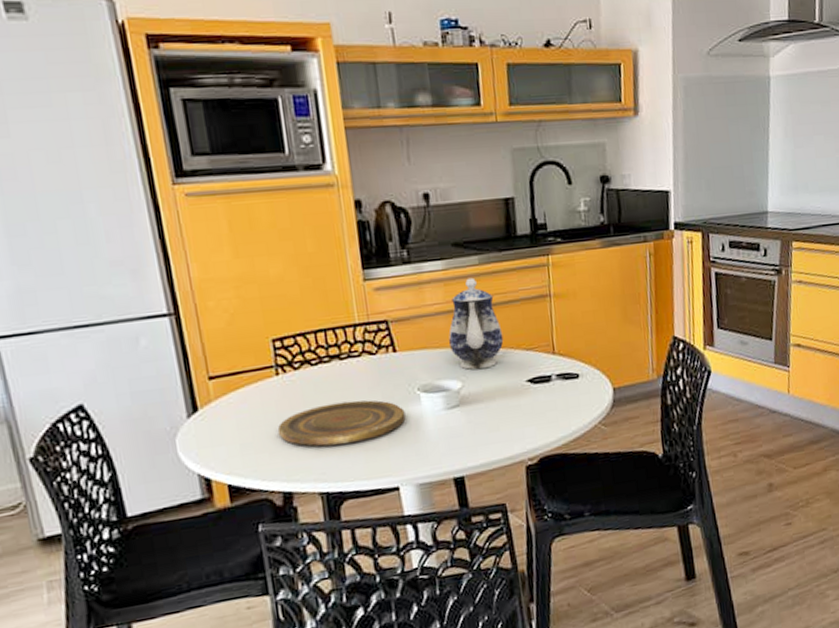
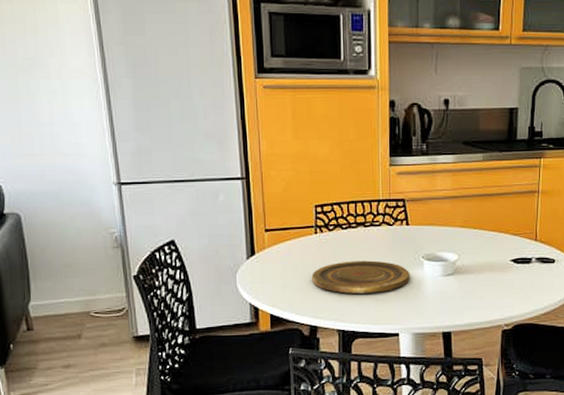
teapot: present [448,277,504,370] -> none [452,171,496,247]

